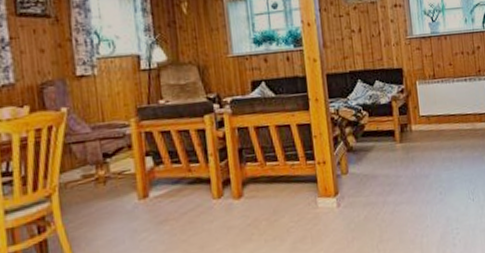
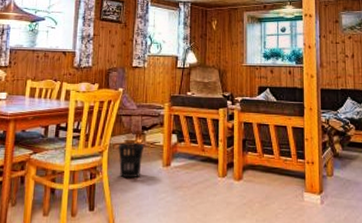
wastebasket: none [71,175,110,224] -> present [118,142,144,178]

